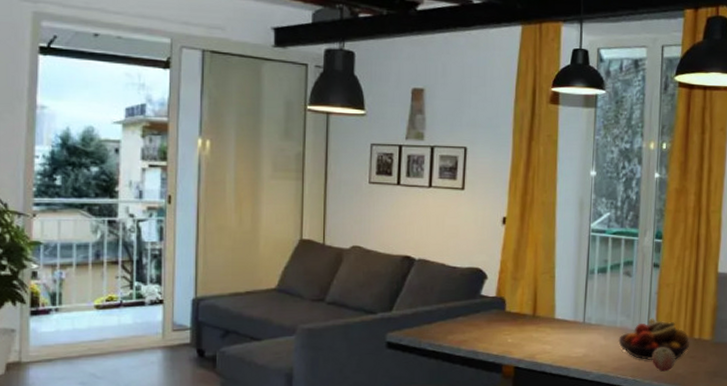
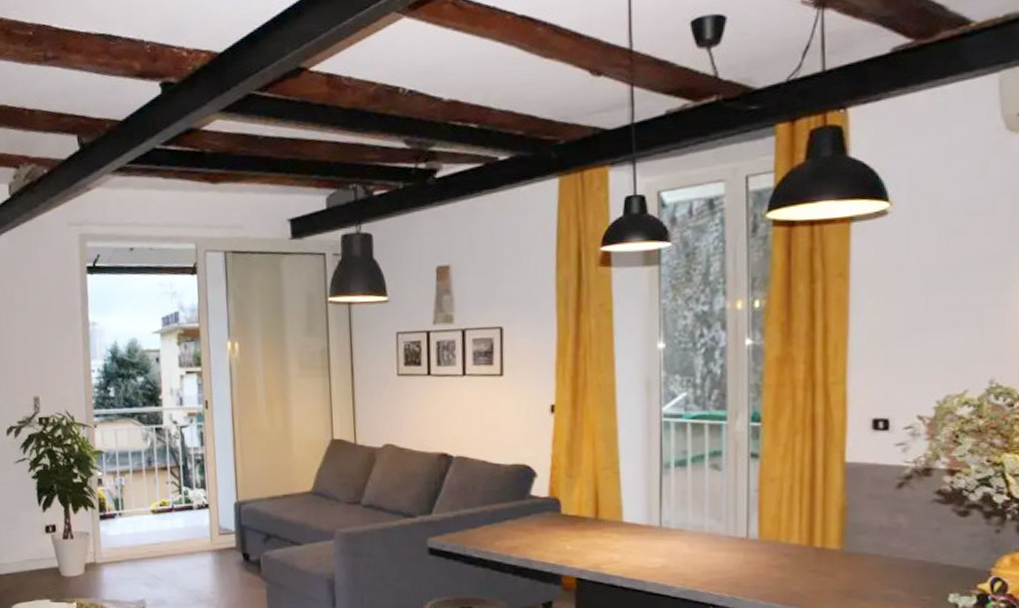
fruit bowl: present [618,318,689,361] -> none [708,521,808,575]
fruit: present [652,347,675,372] -> none [756,558,789,589]

